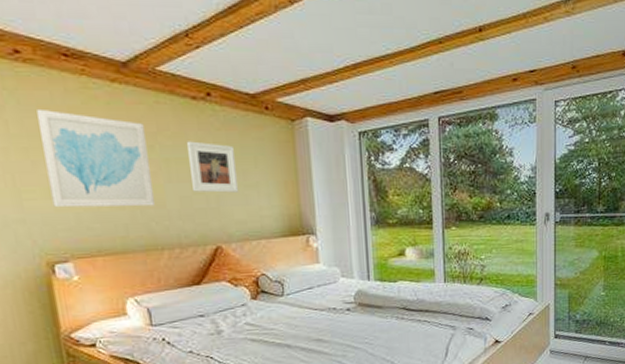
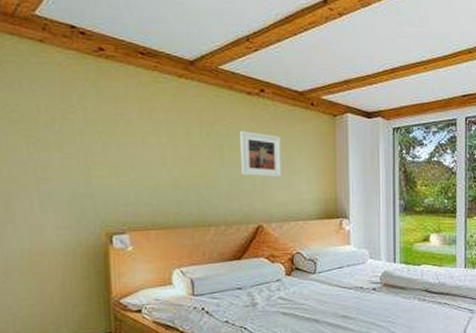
wall art: present [37,108,155,208] -> none [113,98,206,187]

